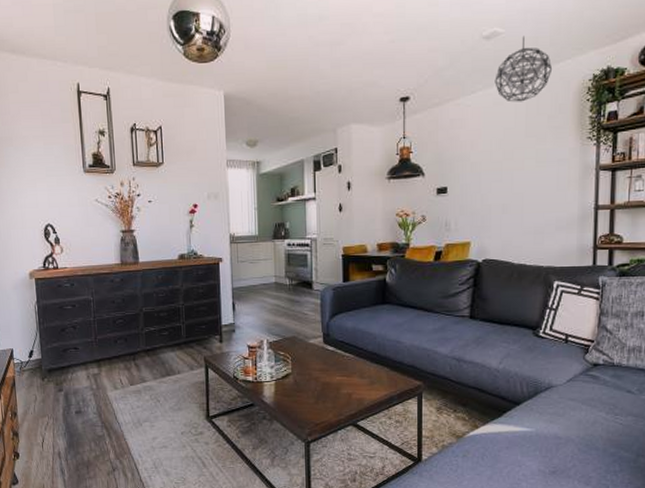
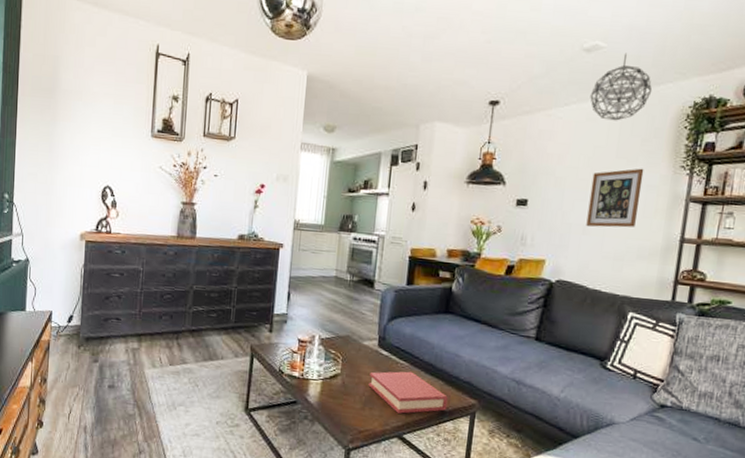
hardback book: none [319,362,394,403] -> present [368,371,448,414]
wall art: none [505,144,554,206] -> present [586,168,644,228]

